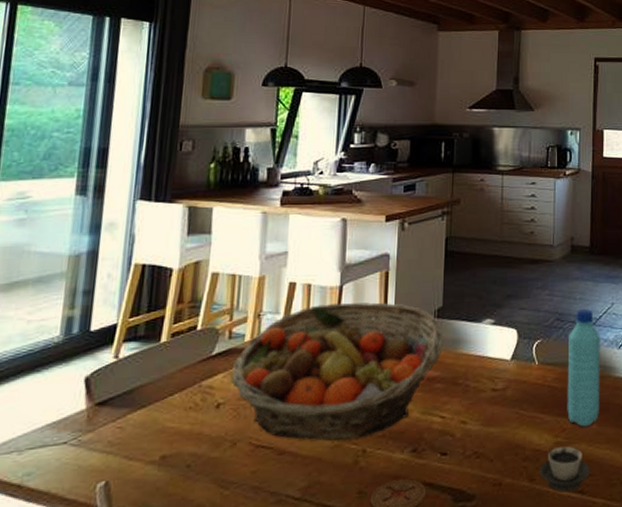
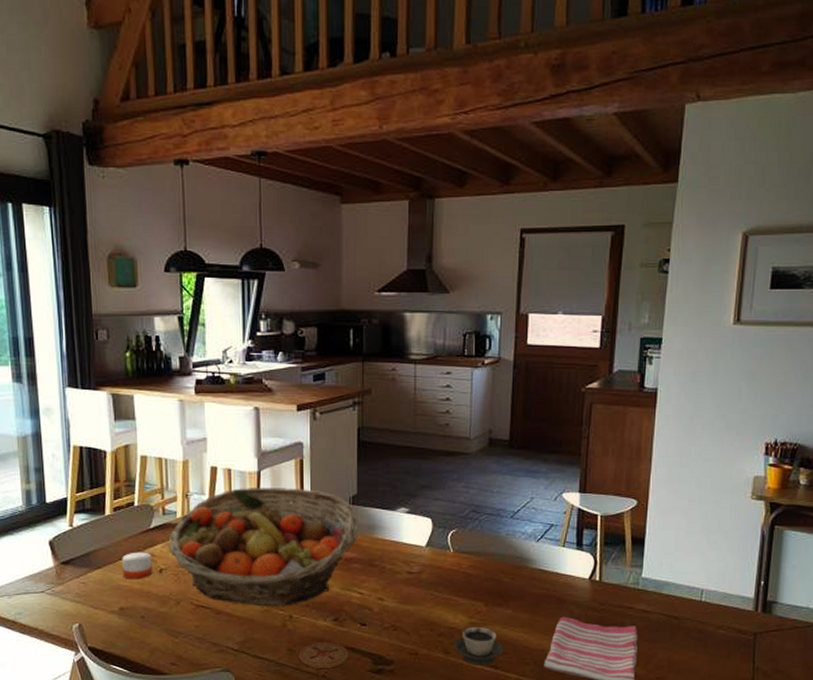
candle: none [171,384,210,419] -> present [122,552,153,580]
water bottle: present [567,309,601,427] -> none [482,503,519,611]

